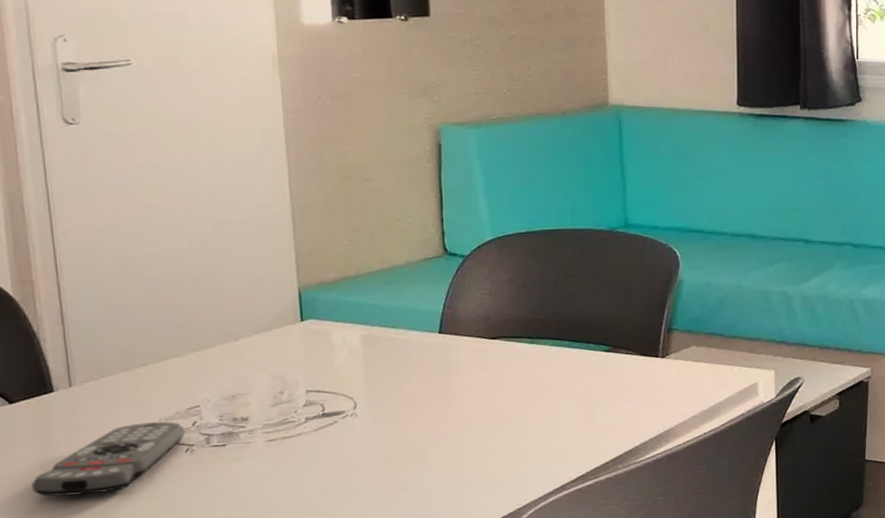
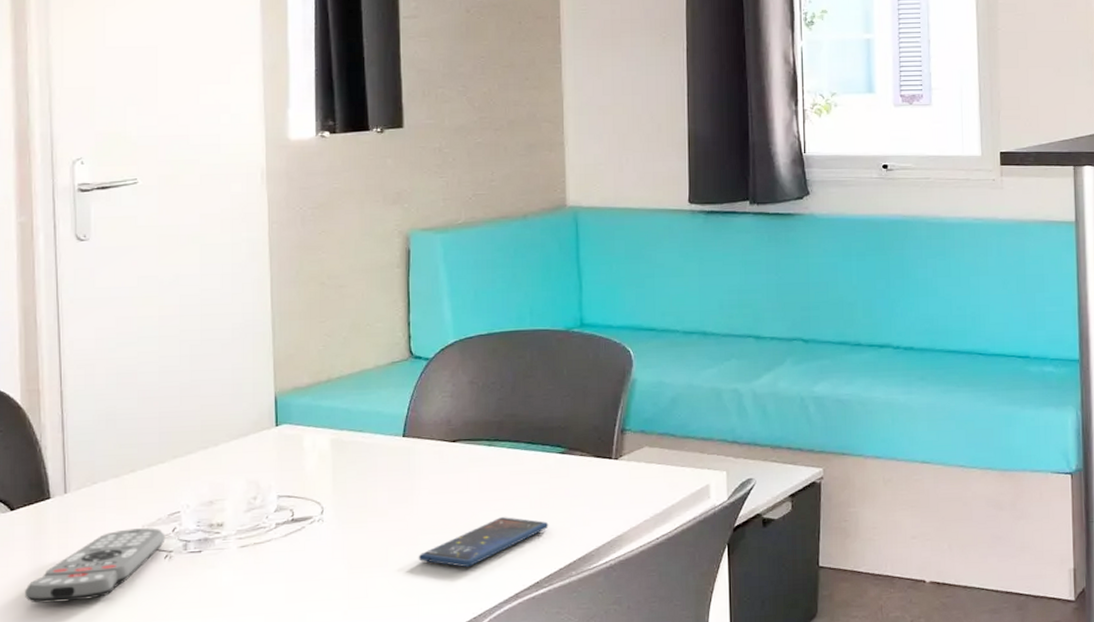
smartphone: none [458,412,594,461] -> present [418,517,549,568]

